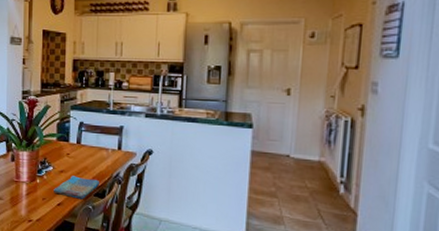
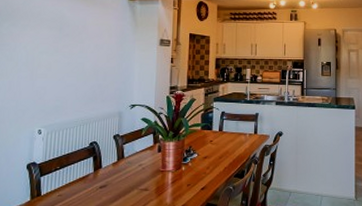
dish towel: present [54,176,99,199] -> none [198,160,239,181]

